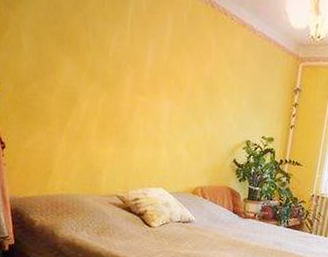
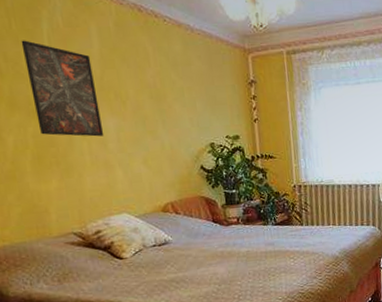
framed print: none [108,19,162,116] -> present [21,40,104,137]

